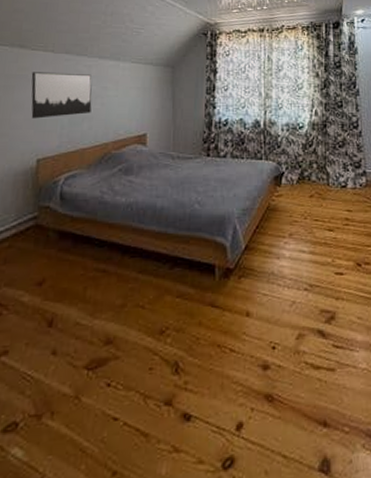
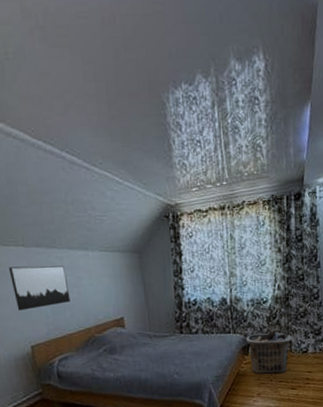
clothes hamper: none [278,160,329,210] -> present [246,331,292,374]

